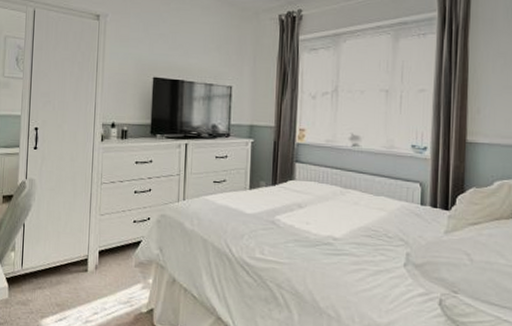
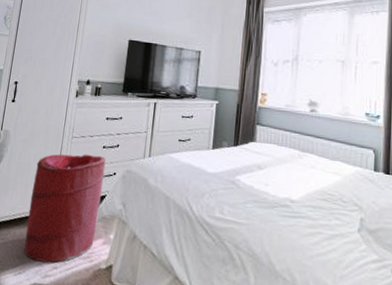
laundry hamper: none [62,200,139,309] -> present [24,154,106,263]

